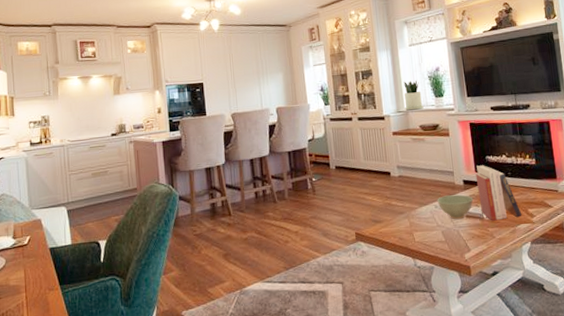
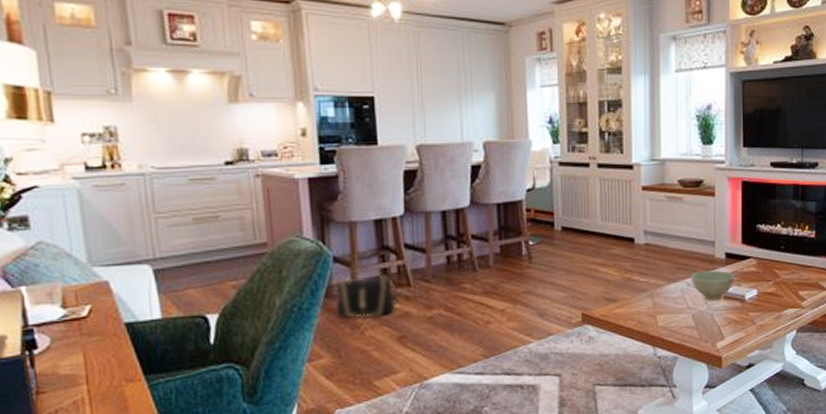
handbag: none [178,208,223,240] -> present [331,275,399,318]
planter: present [403,80,424,111] -> none [660,119,686,159]
books: present [475,164,522,221] -> none [741,234,791,304]

